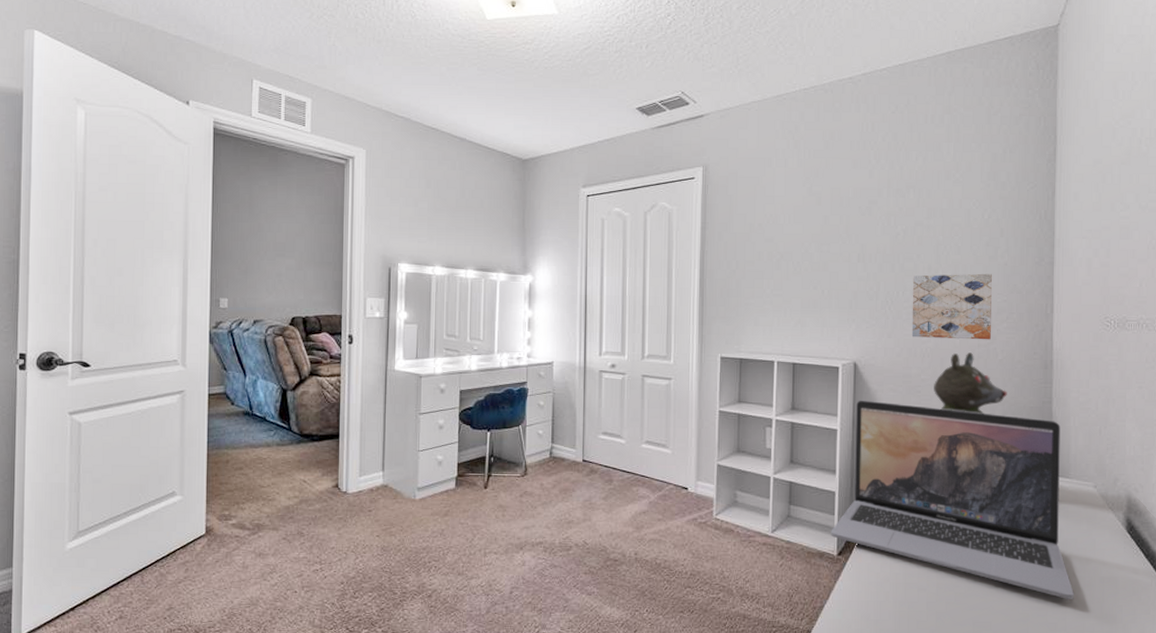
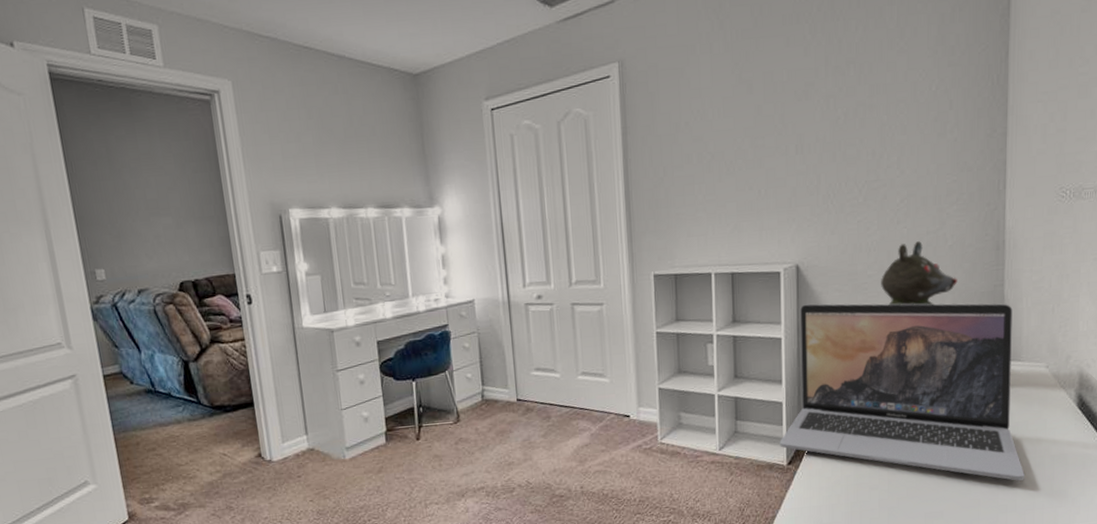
wall art: present [911,273,992,340] -> none [855,152,941,232]

